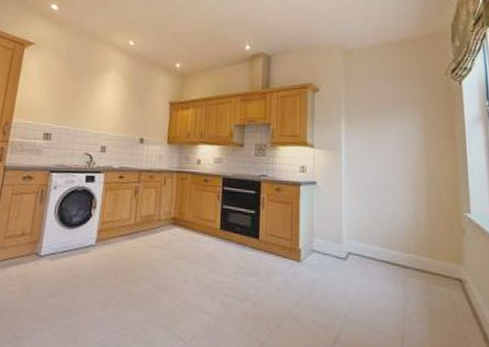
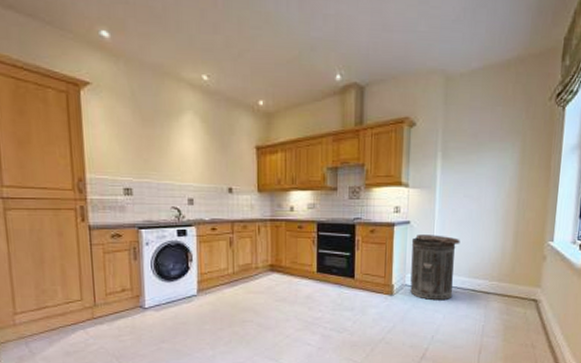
trash can: none [318,196,370,272] -> present [410,235,460,301]

